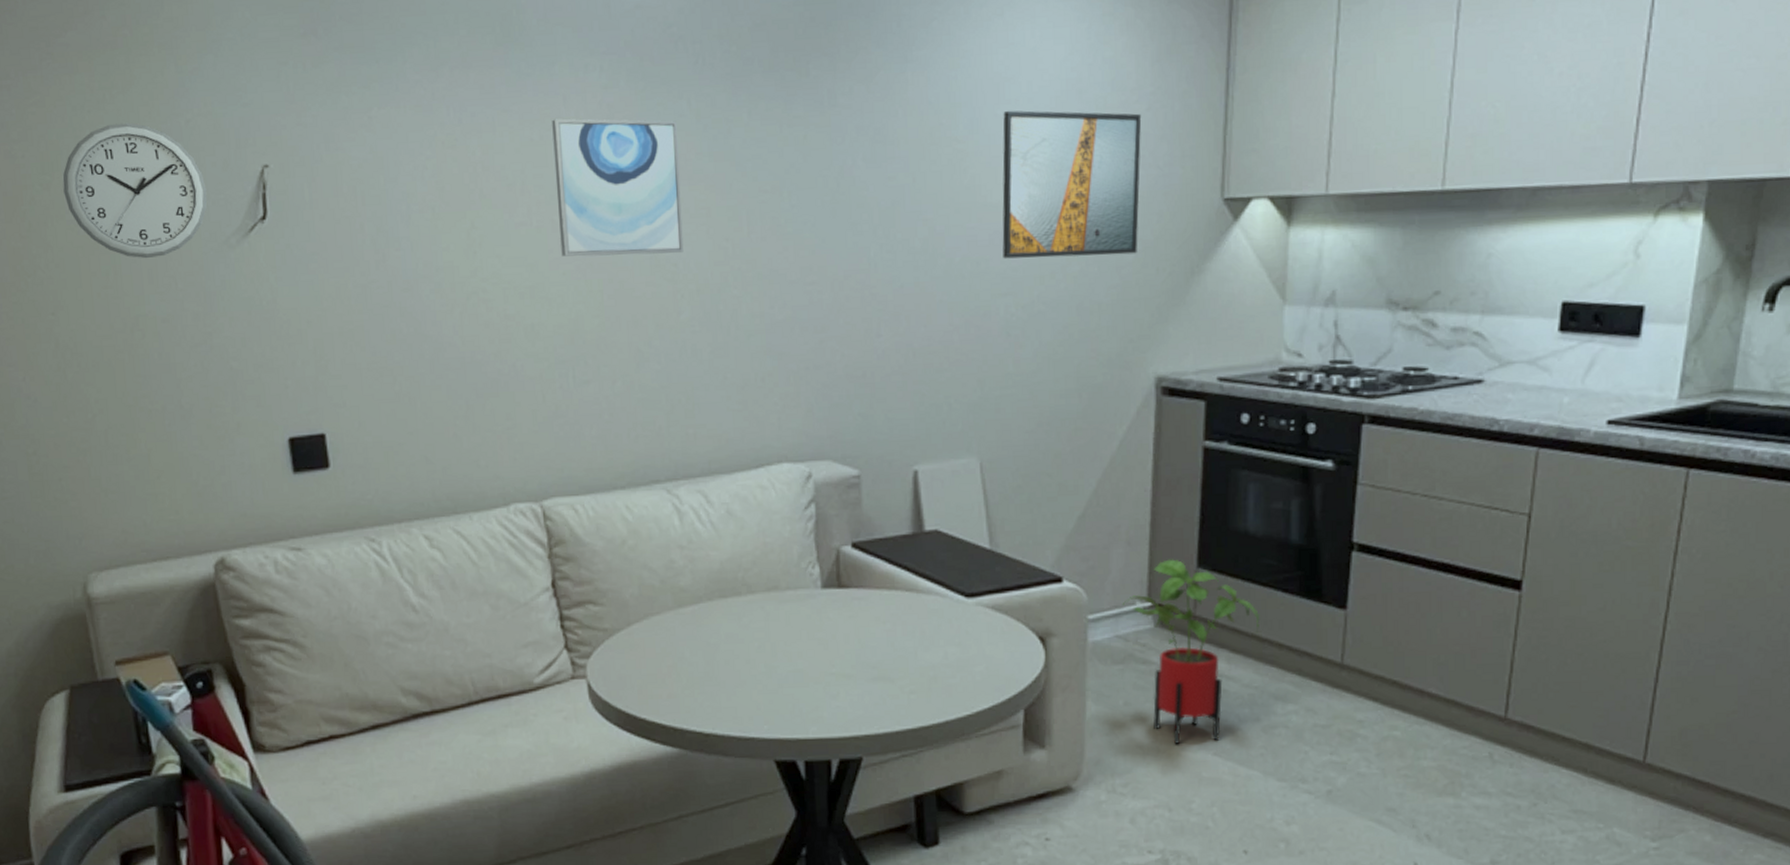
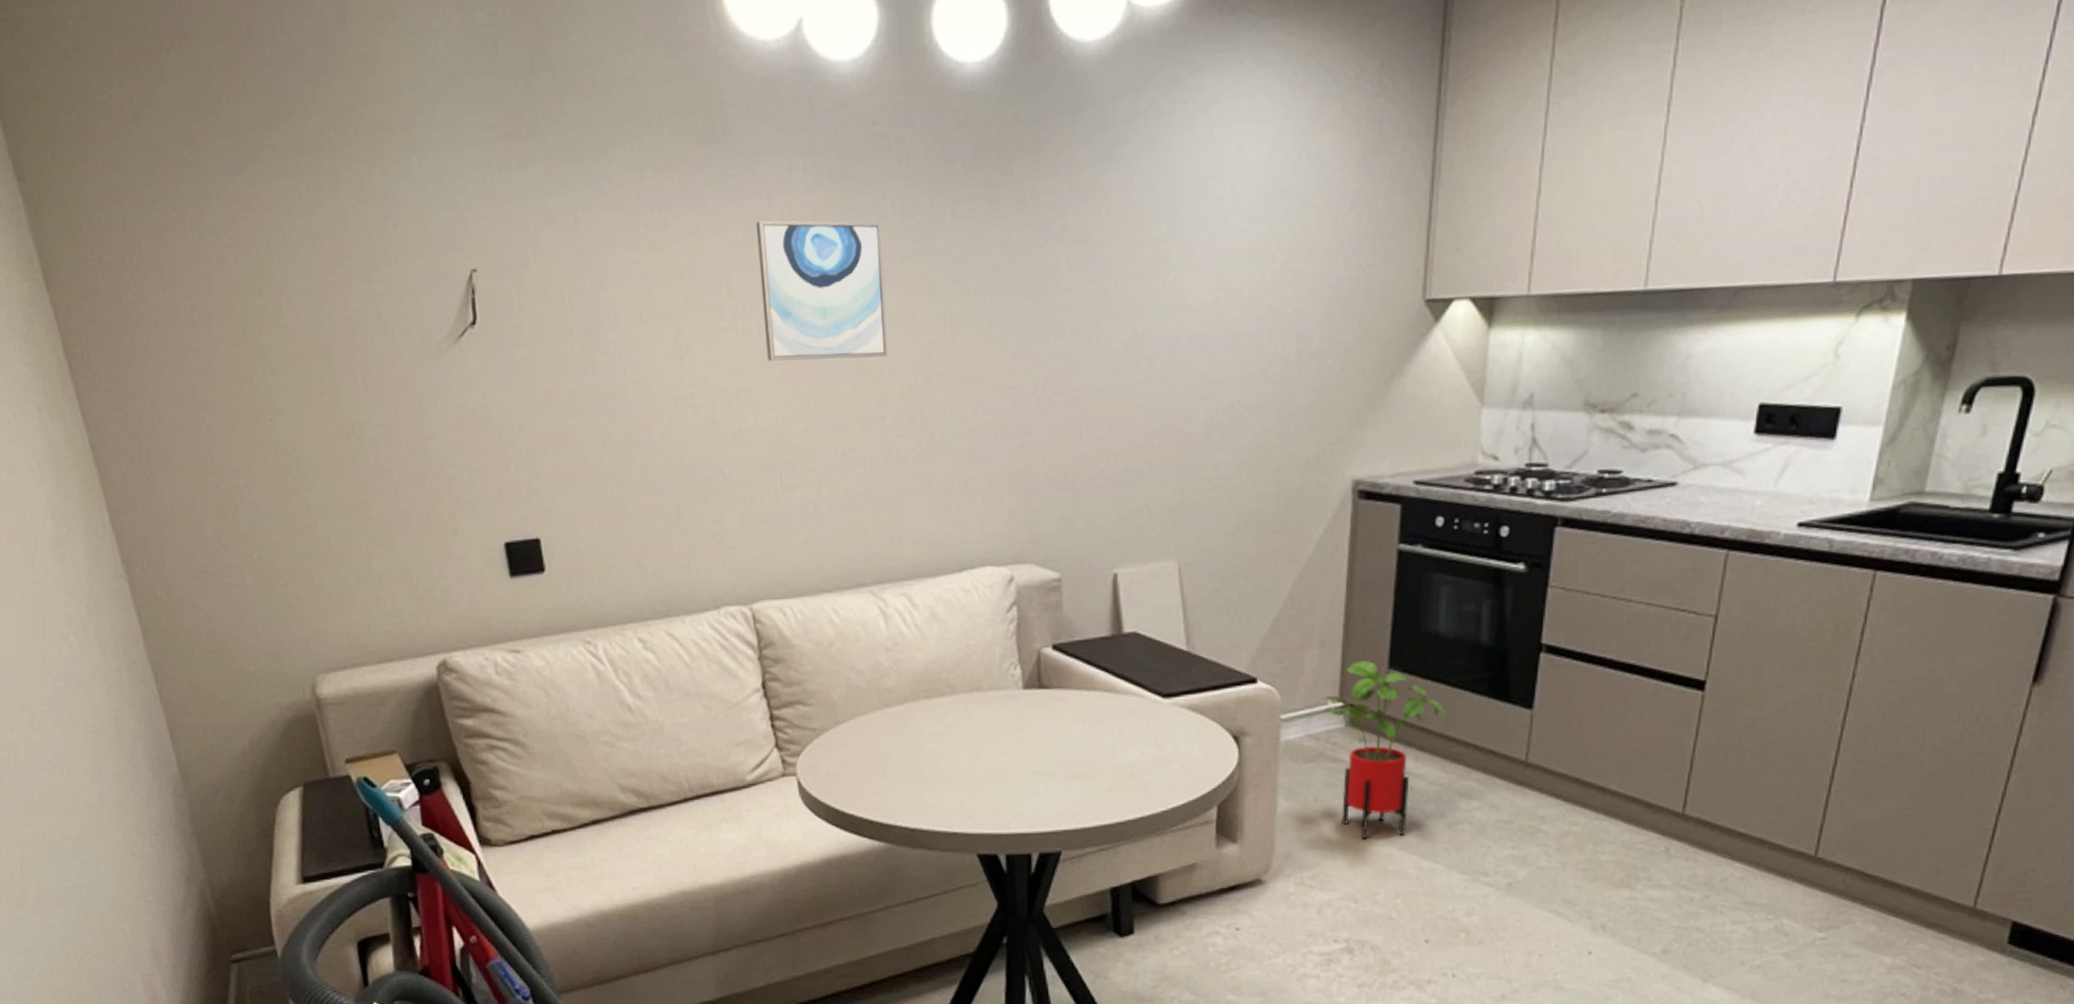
wall clock: present [62,122,208,259] -> none [275,226,418,365]
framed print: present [1002,110,1142,259] -> none [1203,209,1345,362]

